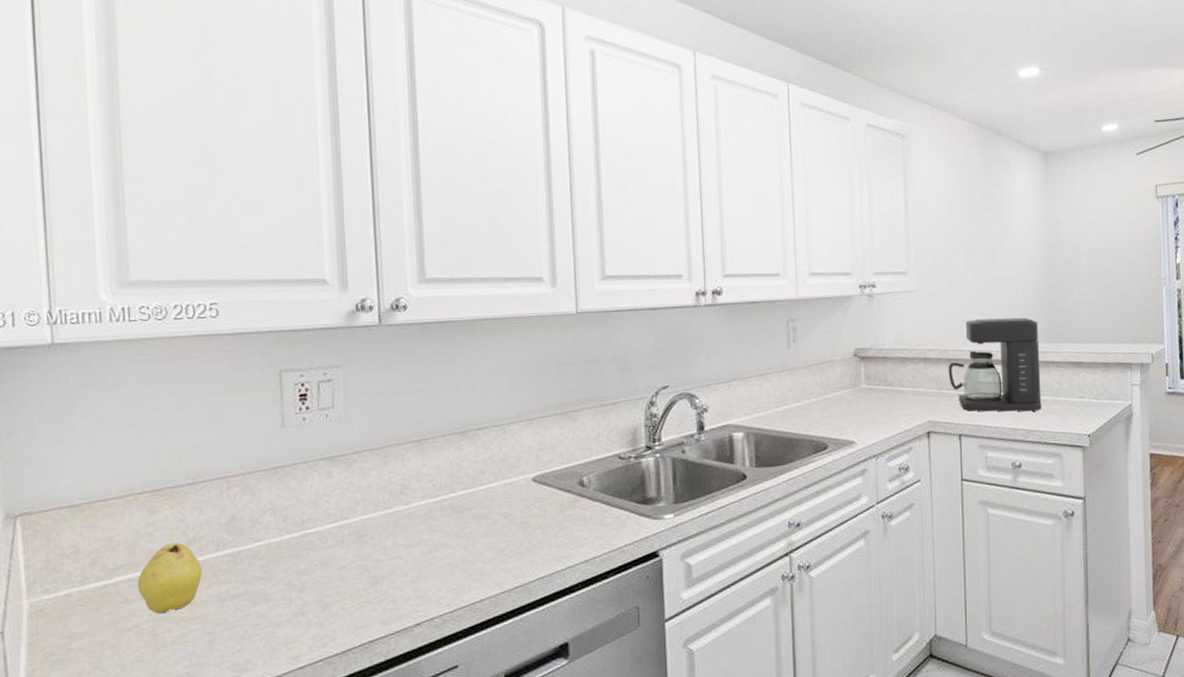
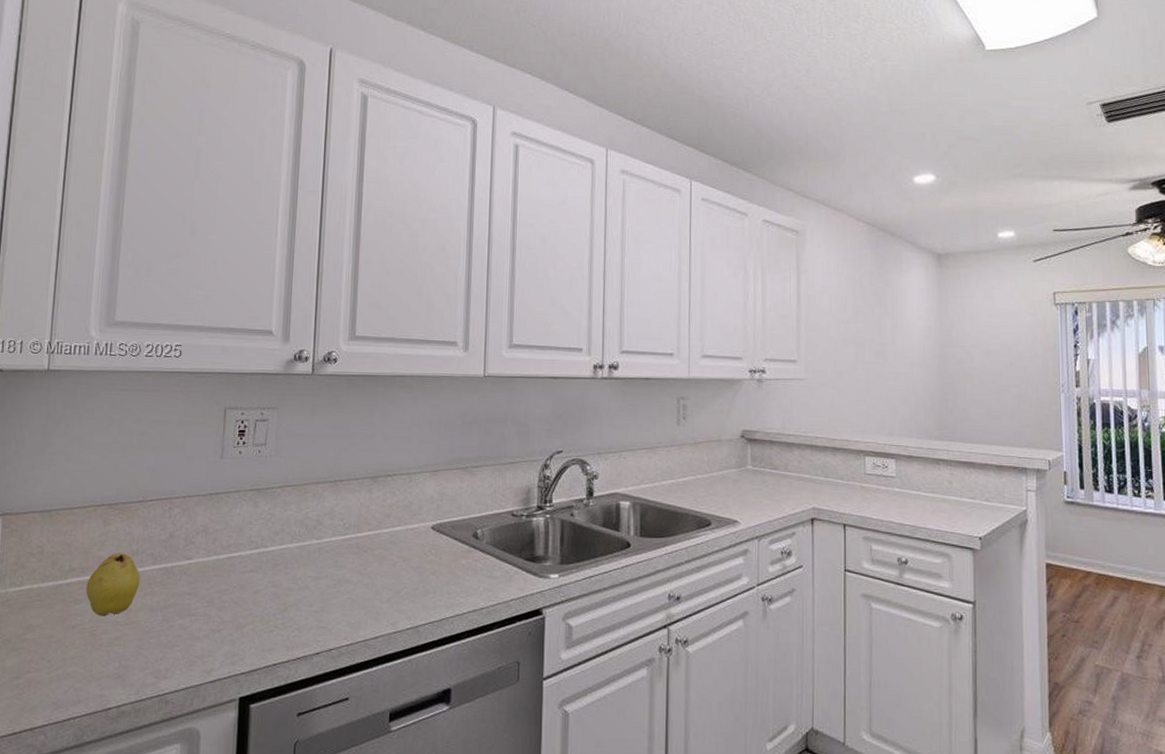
coffee maker: present [948,317,1042,412] -> none [834,411,930,508]

